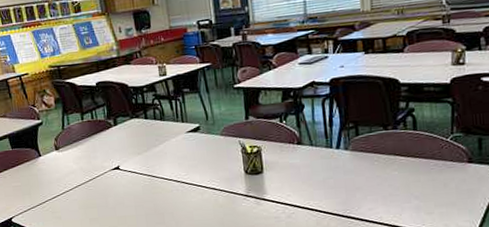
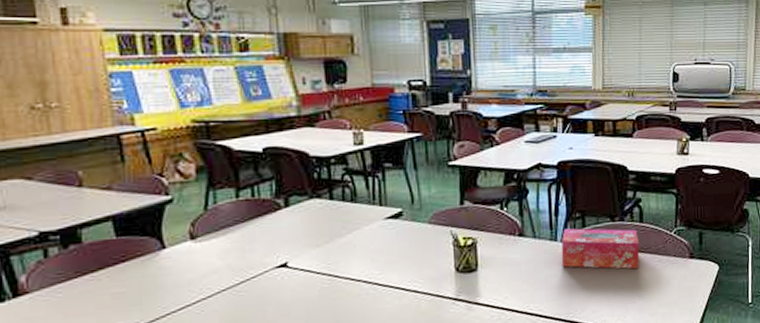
tissue box: none [336,136,414,173] -> present [561,228,640,269]

